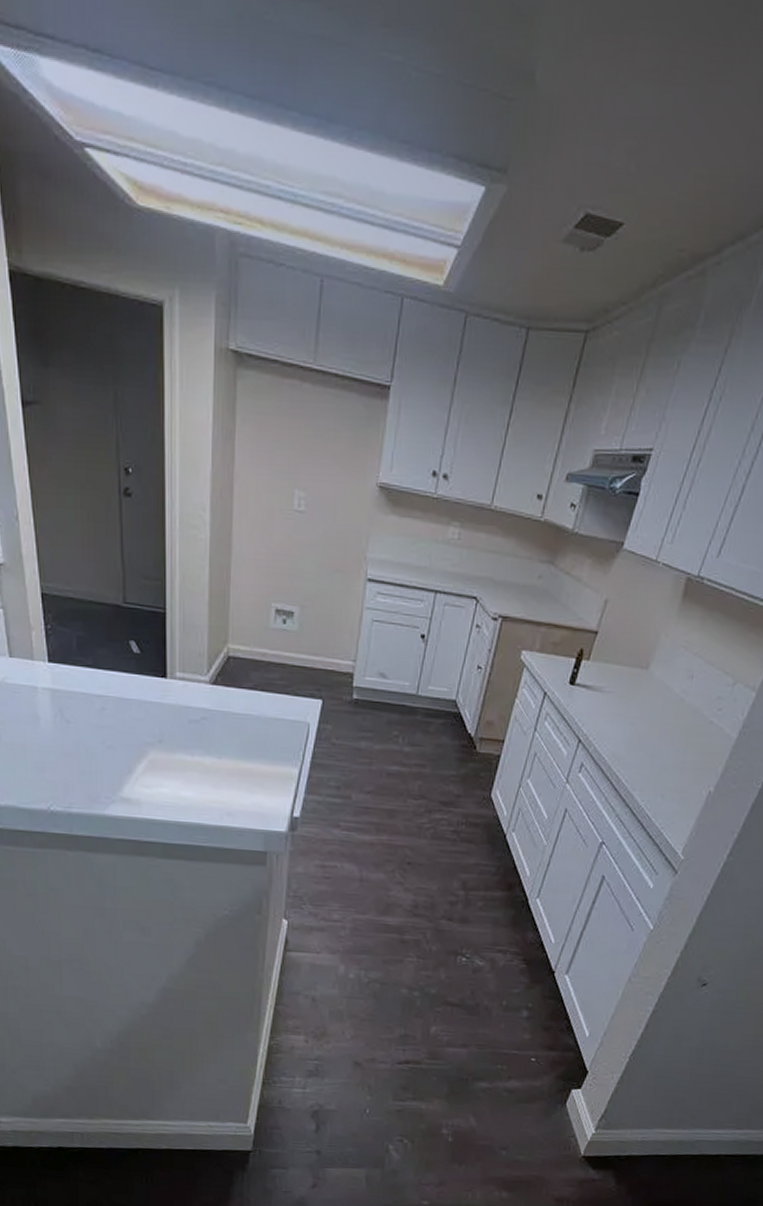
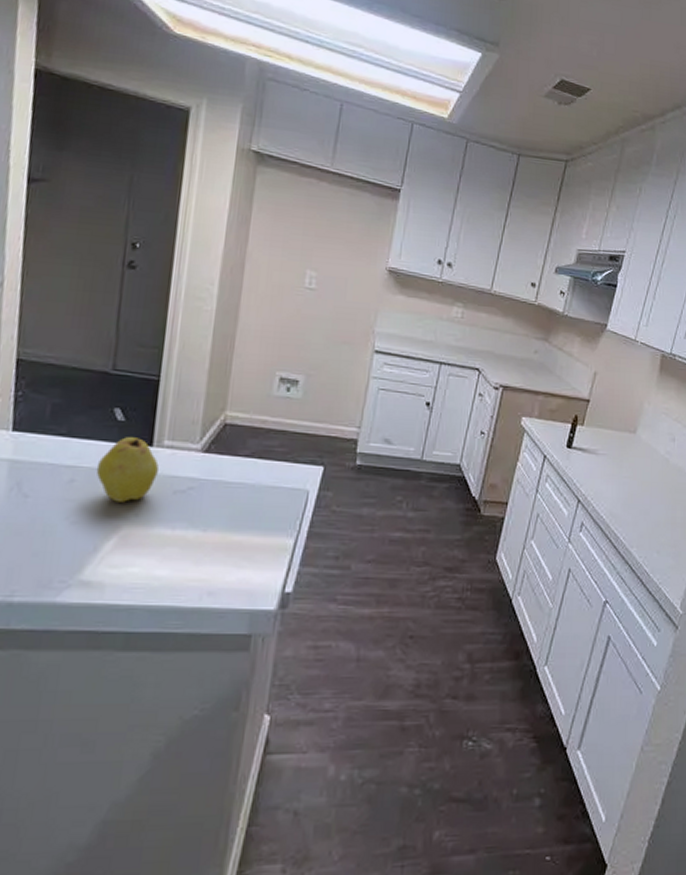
fruit: none [121,669,174,730] -> present [96,437,159,502]

